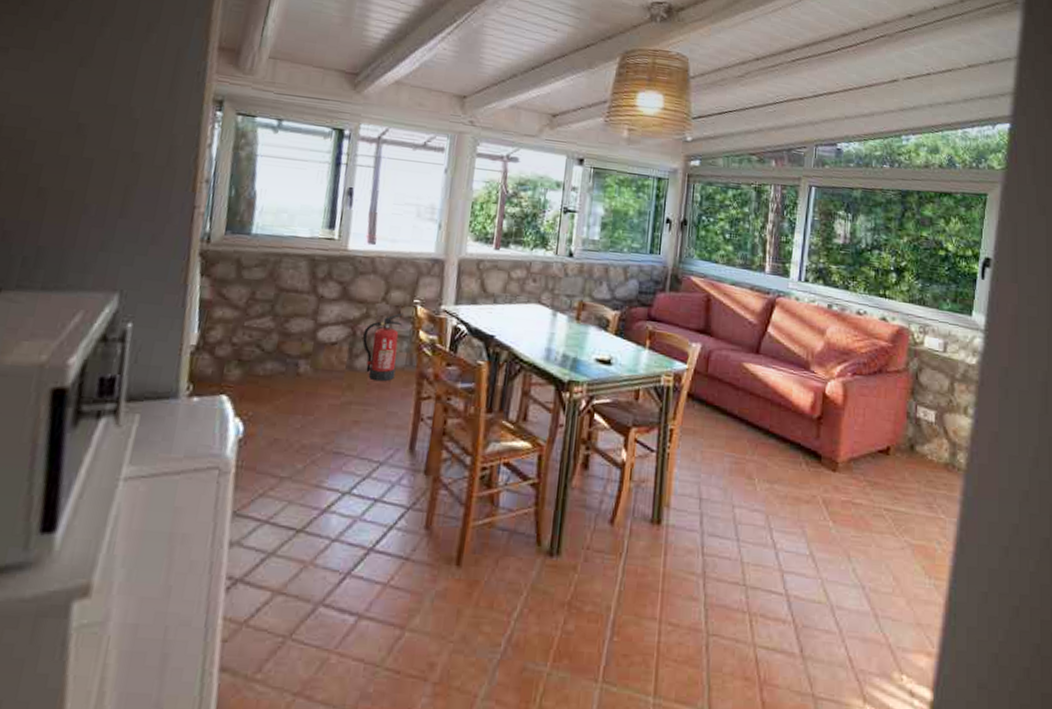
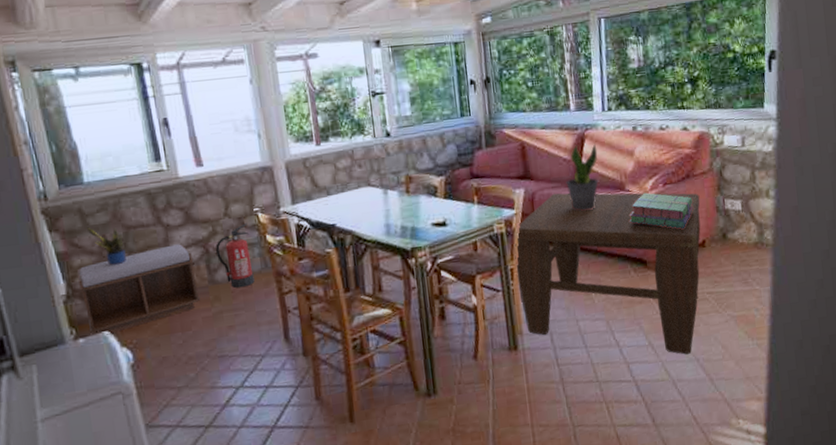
bench: none [208,318,338,400] -> present [77,244,201,335]
potted plant: none [239,279,272,327] -> present [87,227,126,266]
coffee table: none [675,356,890,579] -> present [515,193,701,355]
potted plant: none [747,309,787,384] -> present [566,144,598,211]
stack of books: none [809,378,881,428] -> present [629,192,693,229]

